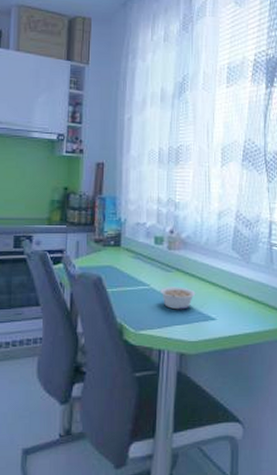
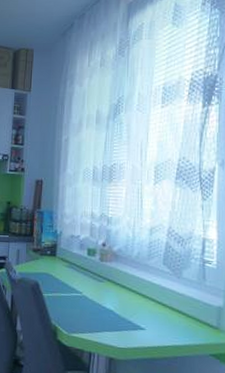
legume: present [159,287,196,310] -> none [91,295,126,318]

